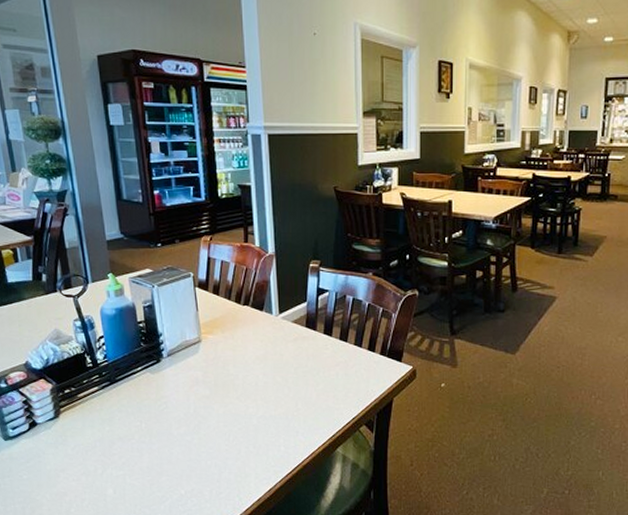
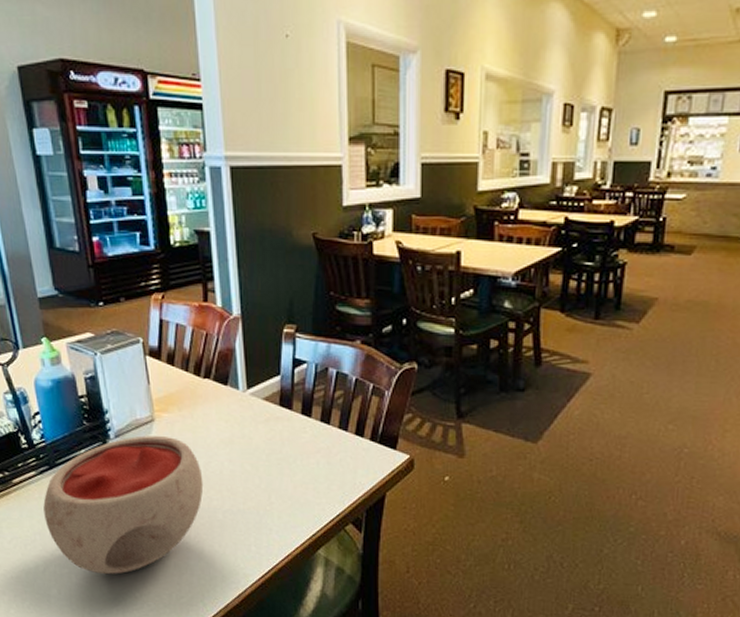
bowl: none [104,354,241,475] -> present [43,435,204,574]

